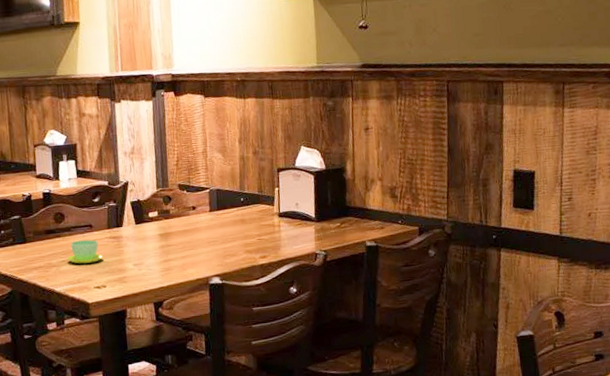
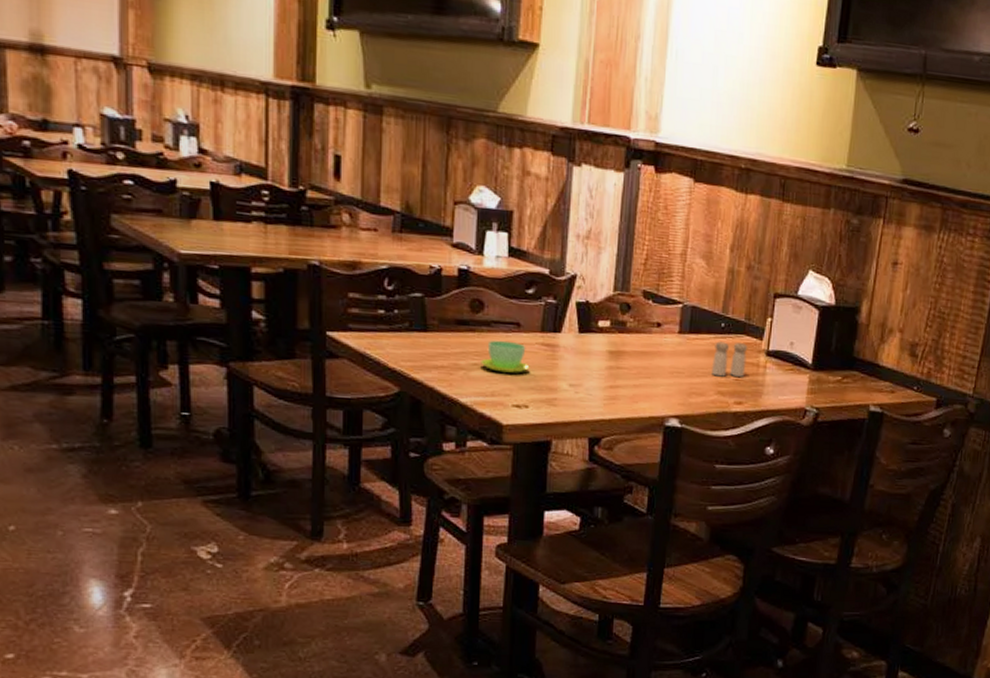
salt and pepper shaker: none [238,210,265,240] -> present [712,341,748,377]

